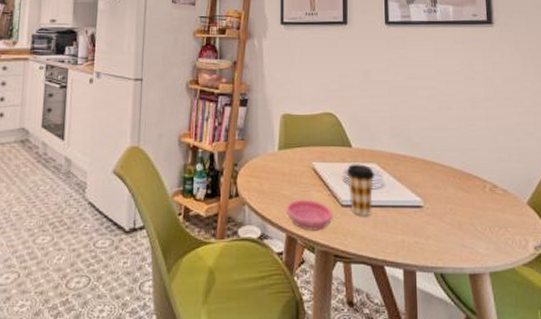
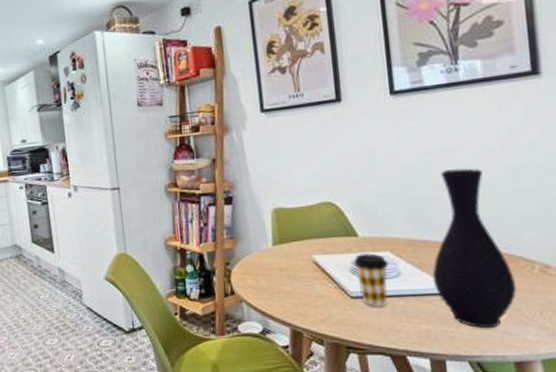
saucer: present [285,199,333,231] -> none [286,293,342,324]
vase: none [409,94,473,241] -> present [432,168,517,329]

